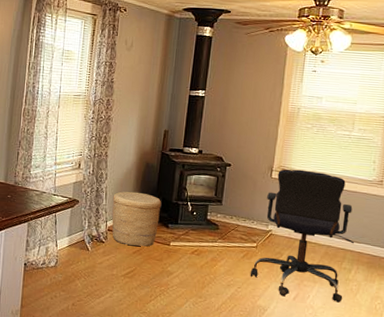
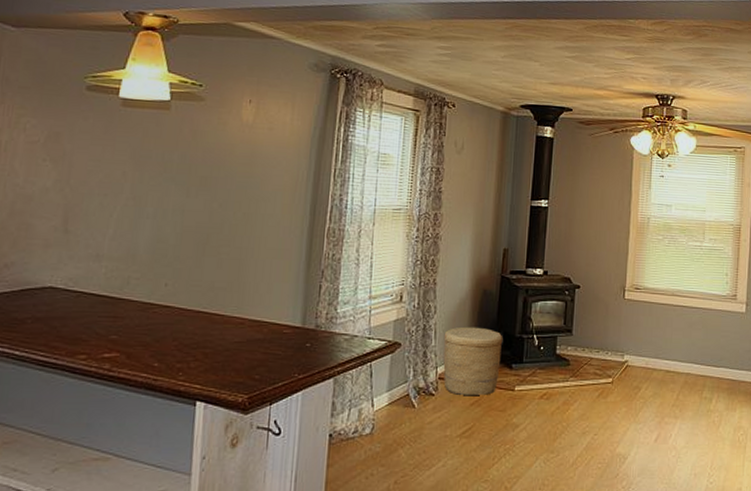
office chair: present [250,169,355,303] -> none [607,287,714,439]

